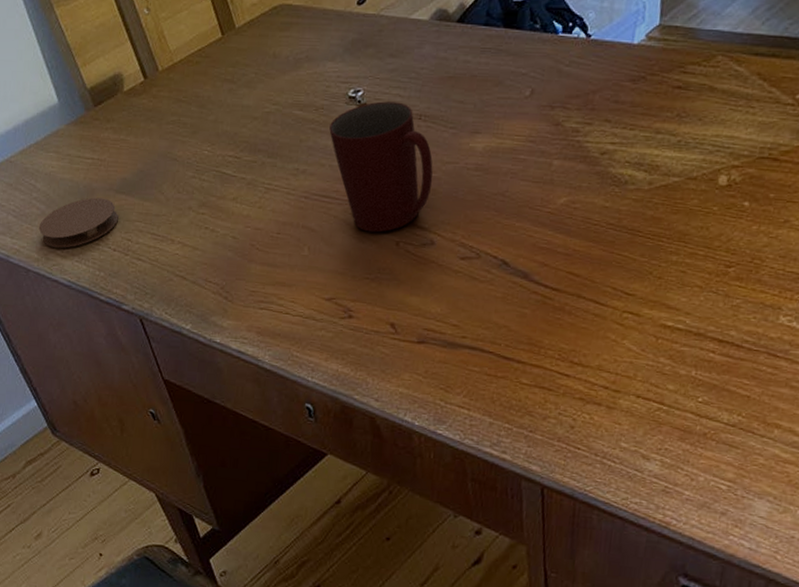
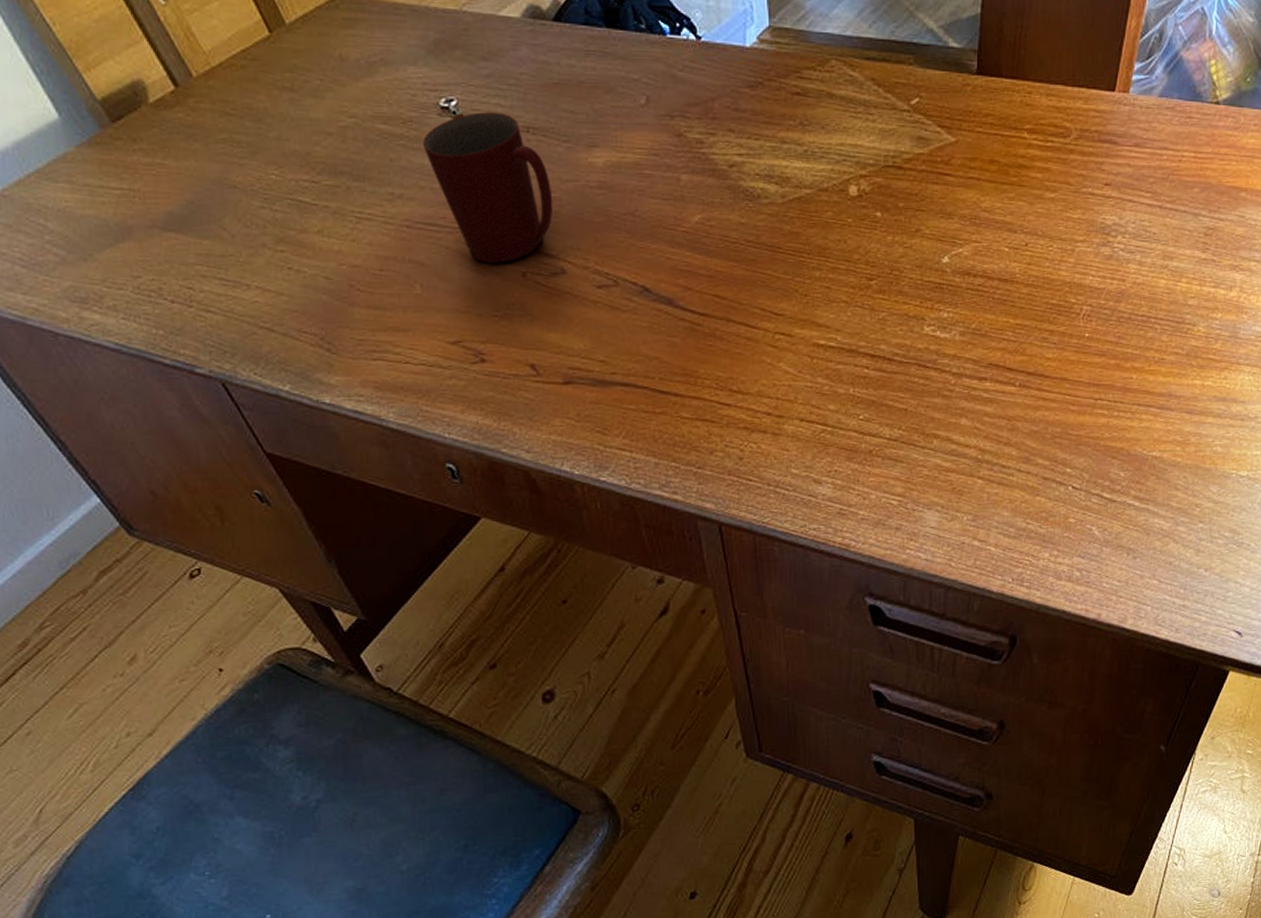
coaster: present [38,197,119,248] -> none [60,237,171,303]

